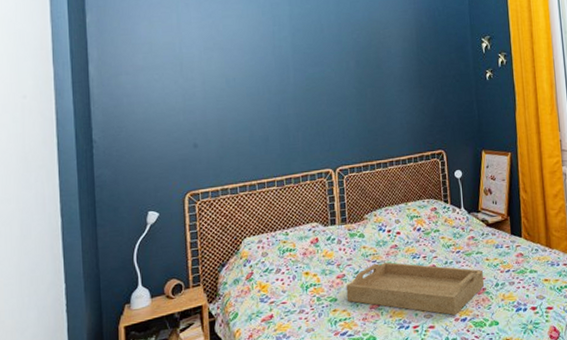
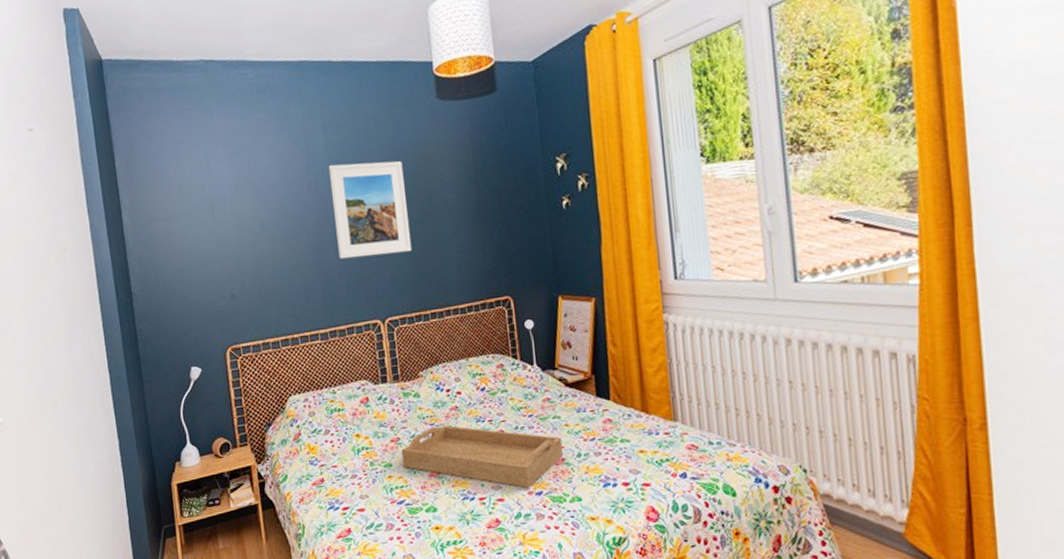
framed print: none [291,32,363,115] -> present [328,160,413,260]

